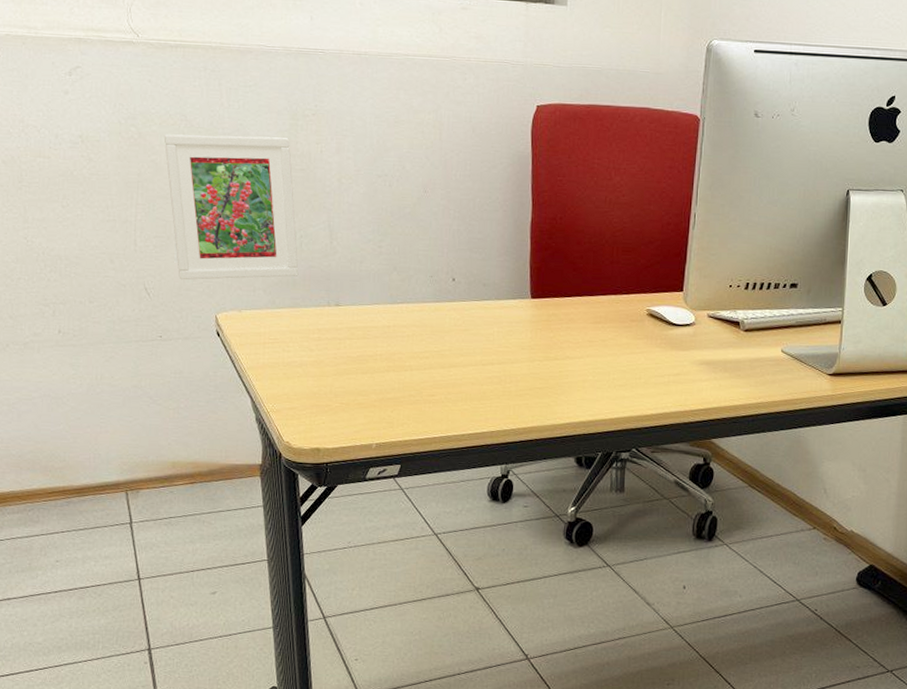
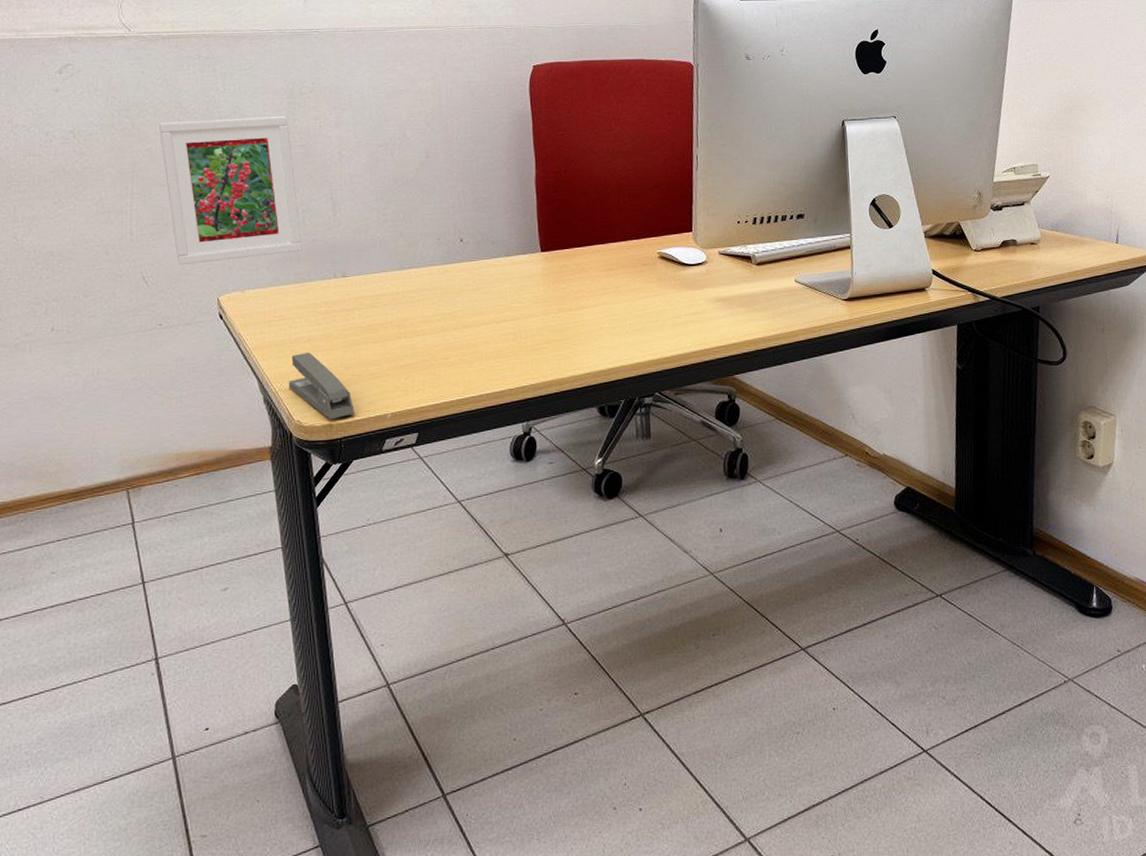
stapler: none [280,377,341,444] -> present [289,352,354,420]

